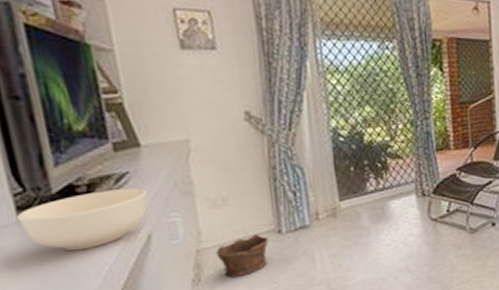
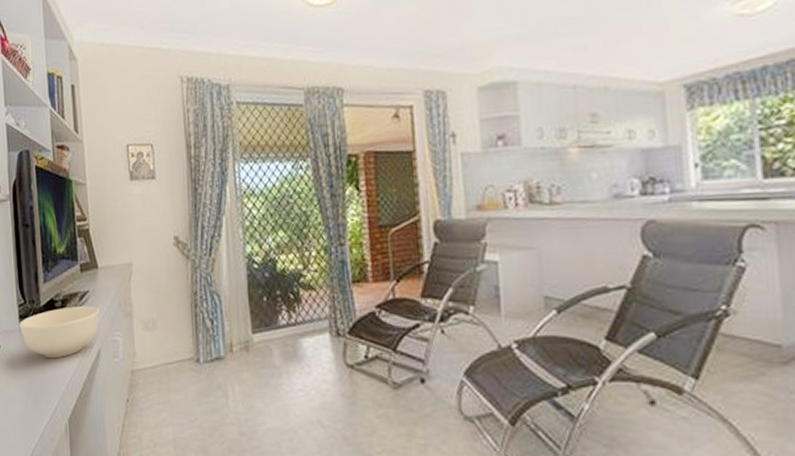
clay pot: present [215,234,269,278] -> none [145,361,189,403]

